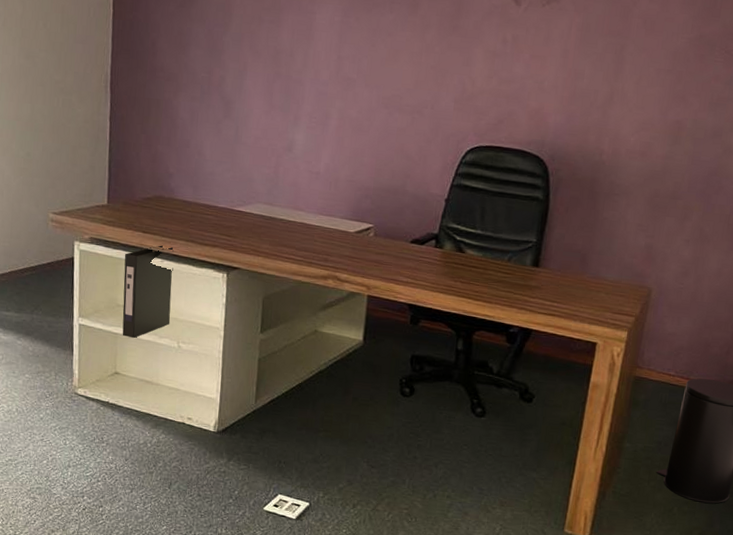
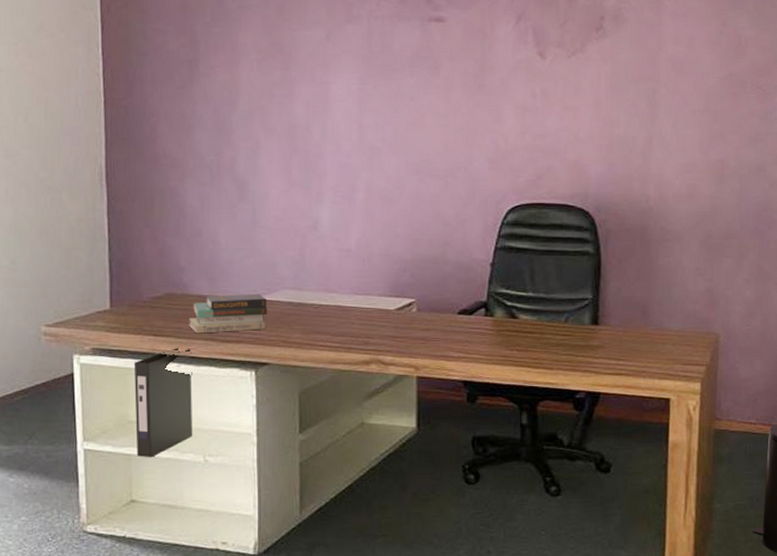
books: none [173,202,242,238] -> present [189,294,268,334]

